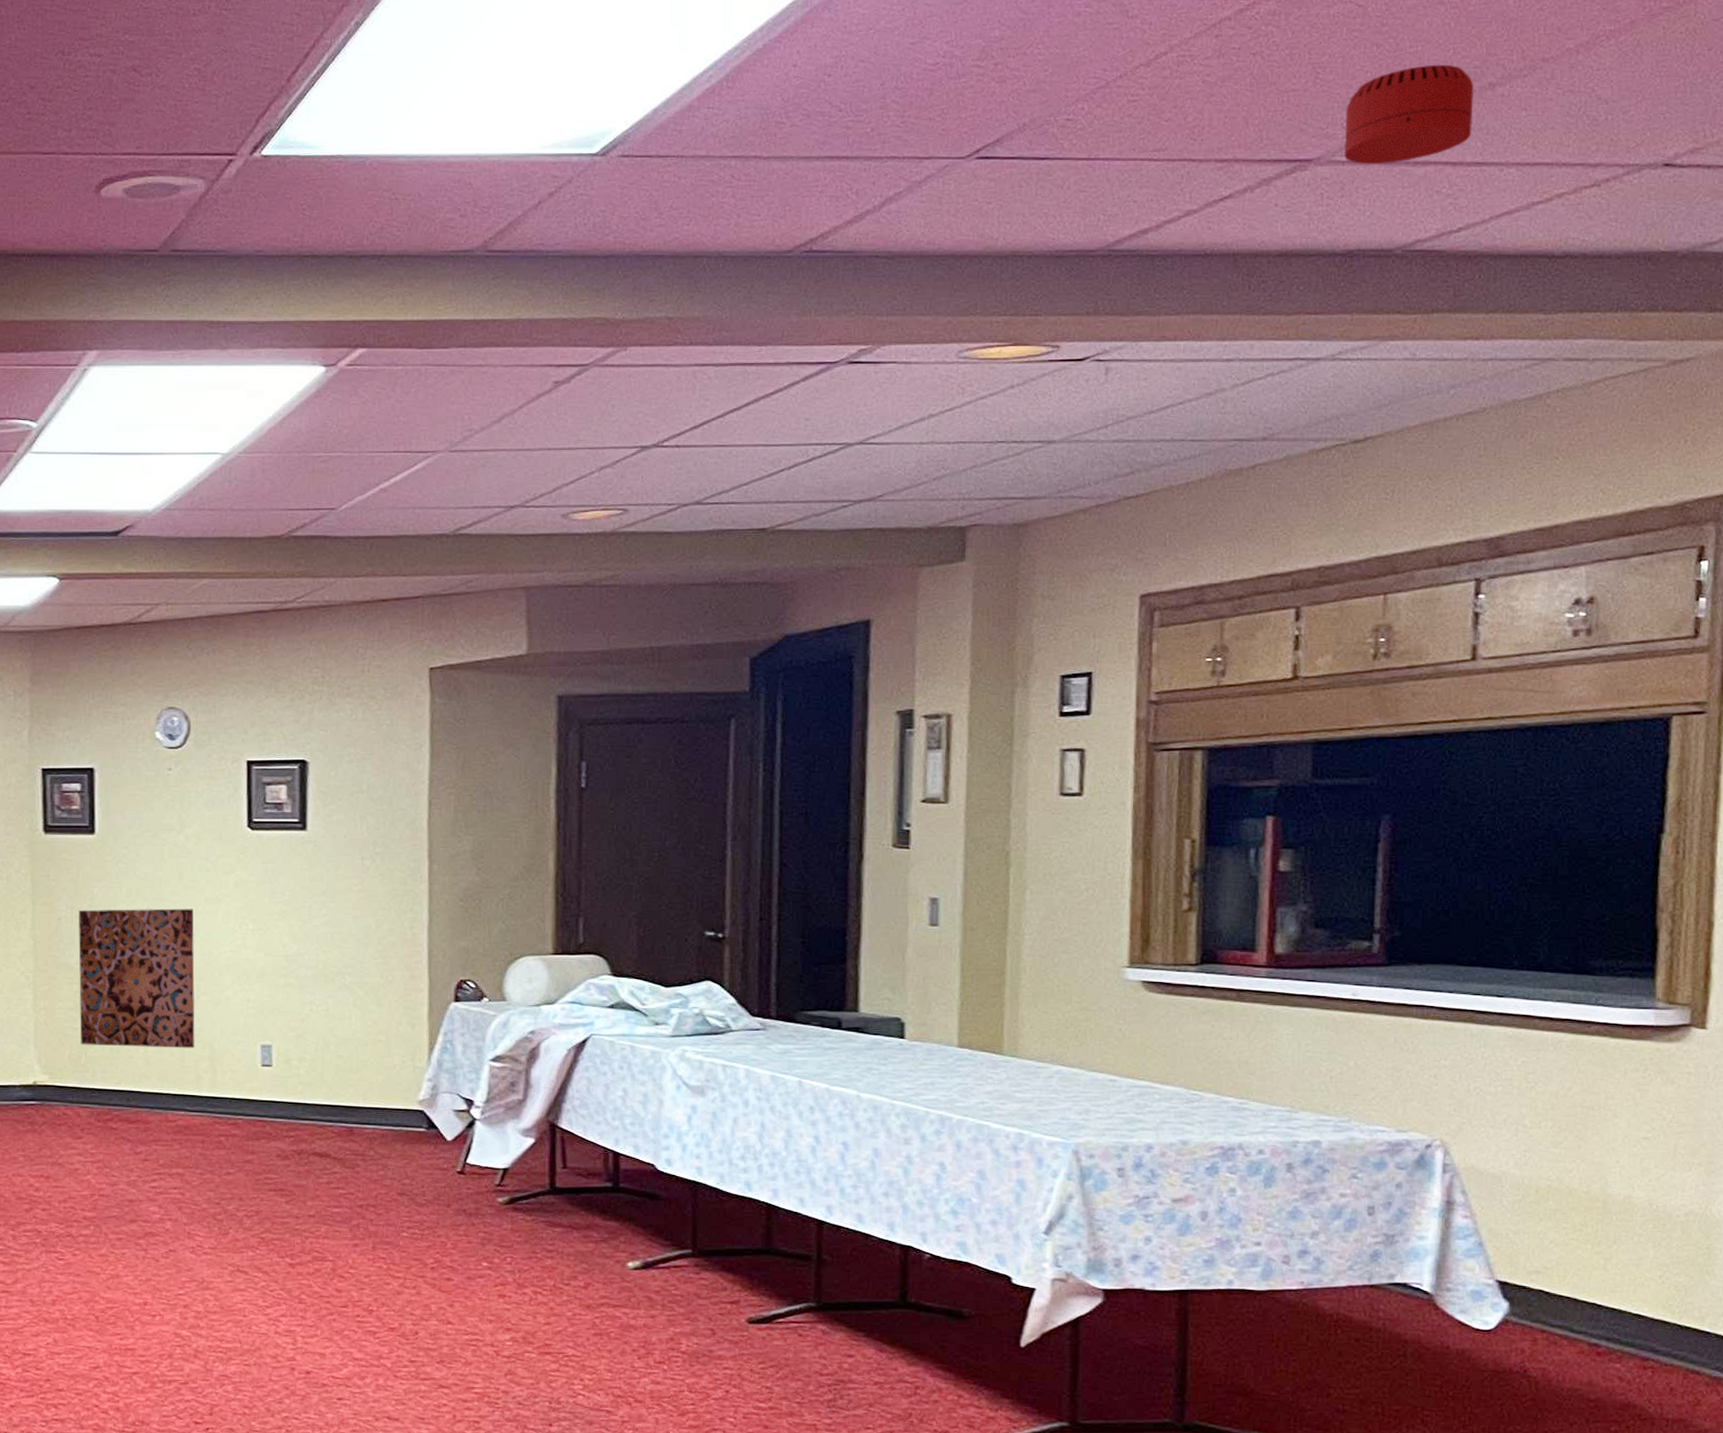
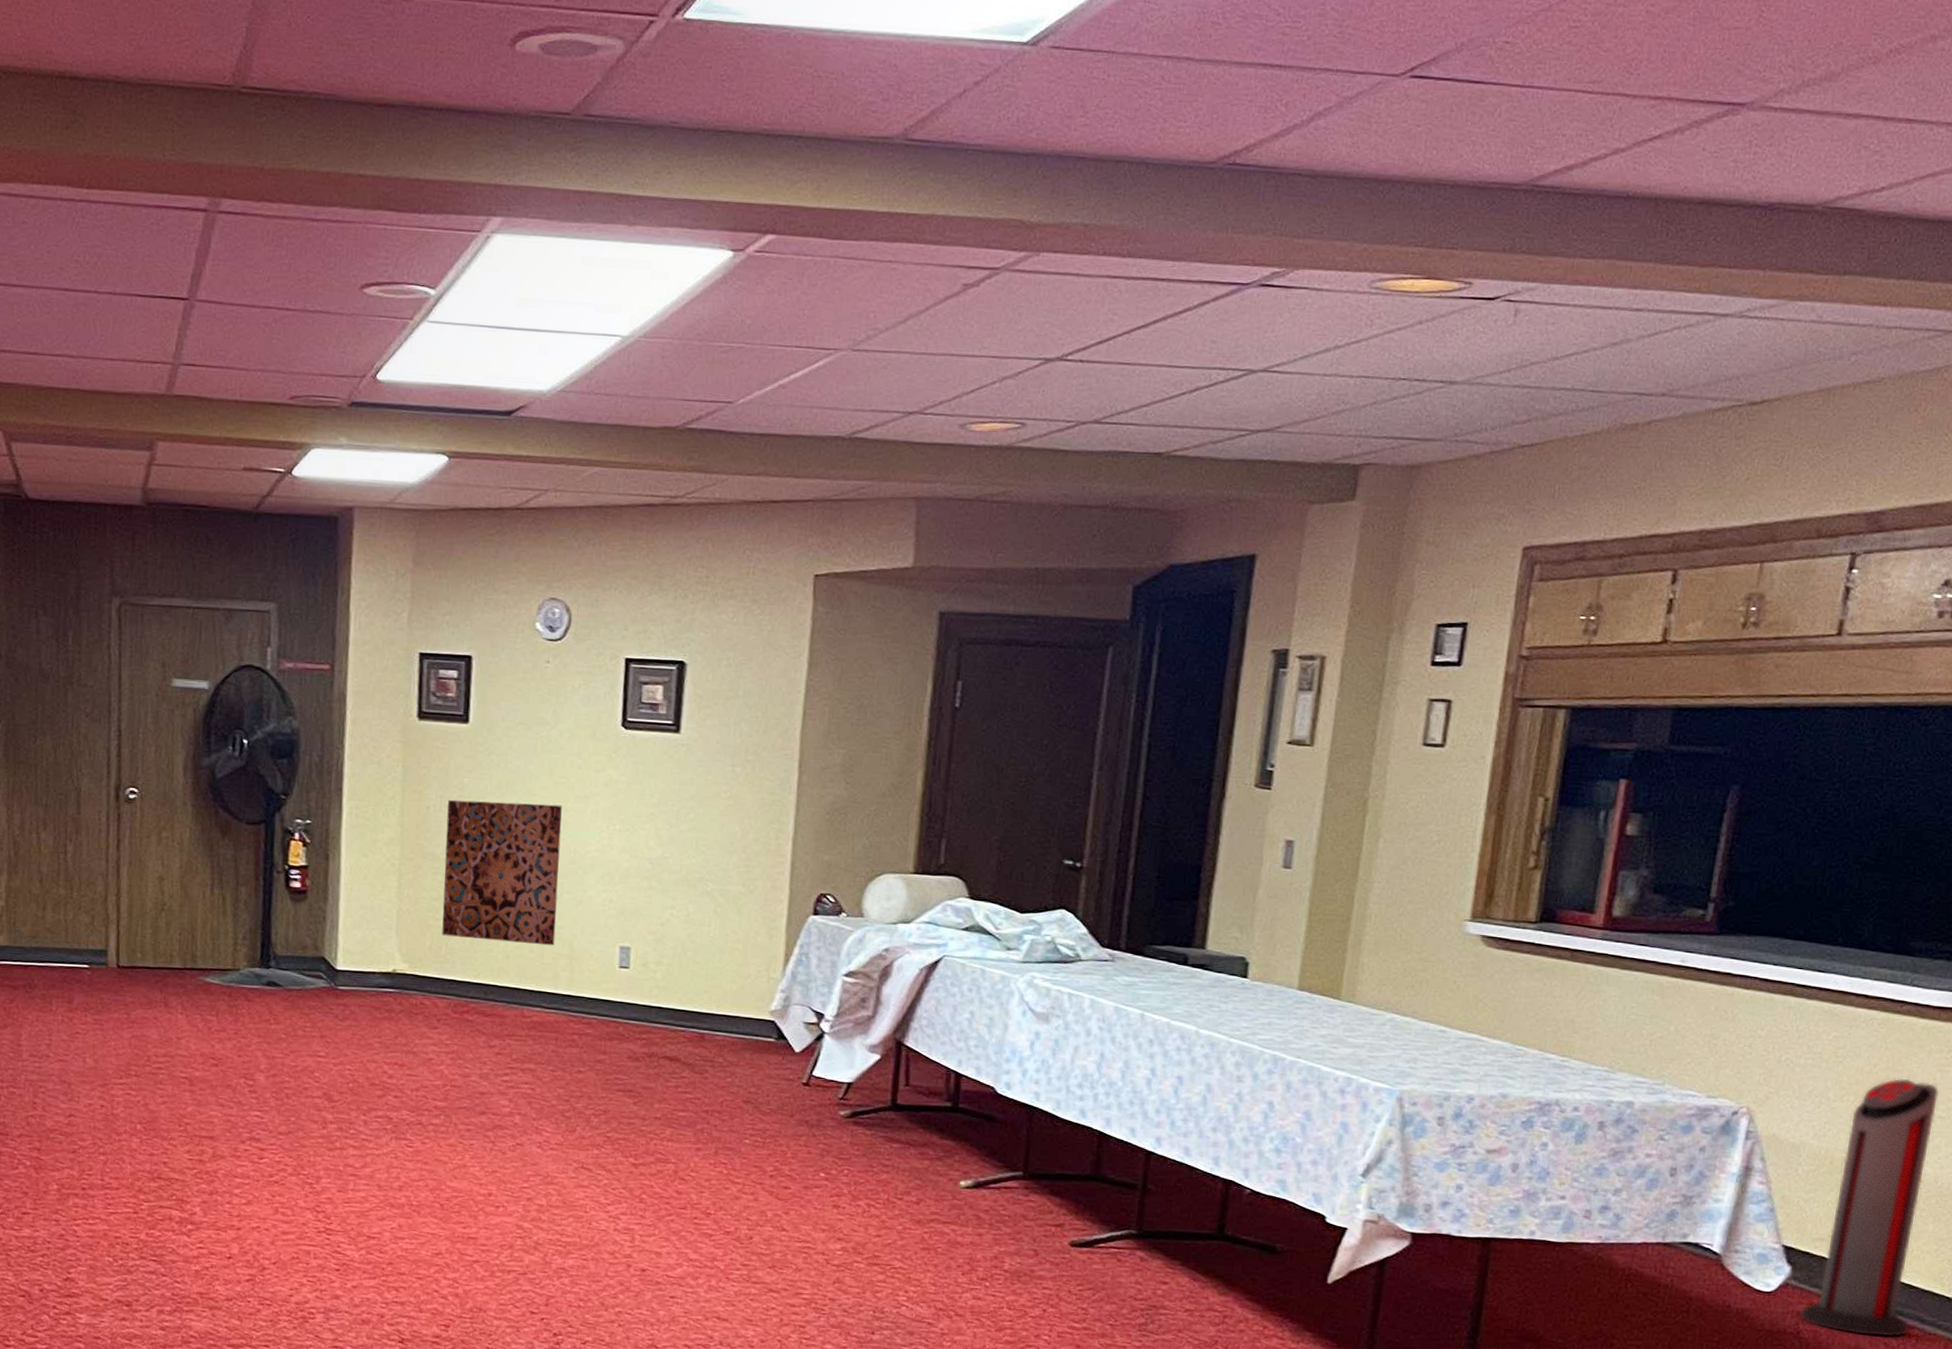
smoke detector: present [1343,64,1474,165] -> none [1778,11,1916,114]
air purifier: none [1524,1100,1644,1371] -> present [1799,1078,1940,1338]

